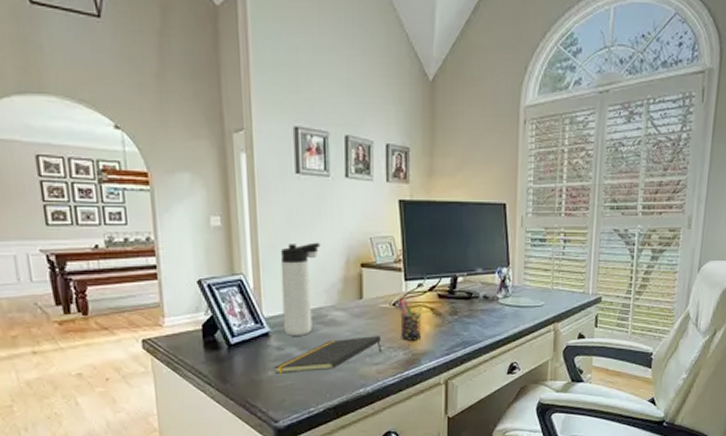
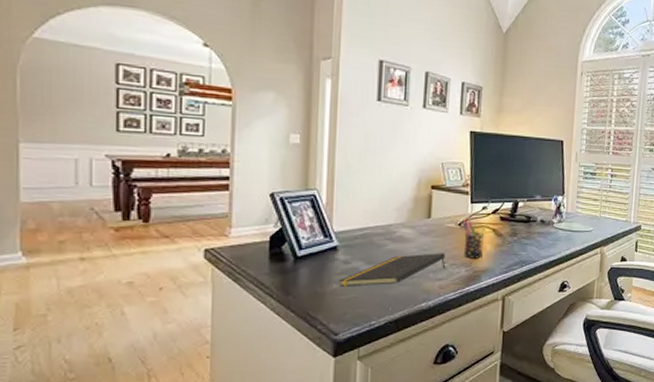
thermos bottle: present [280,242,321,336] -> none [352,164,395,251]

